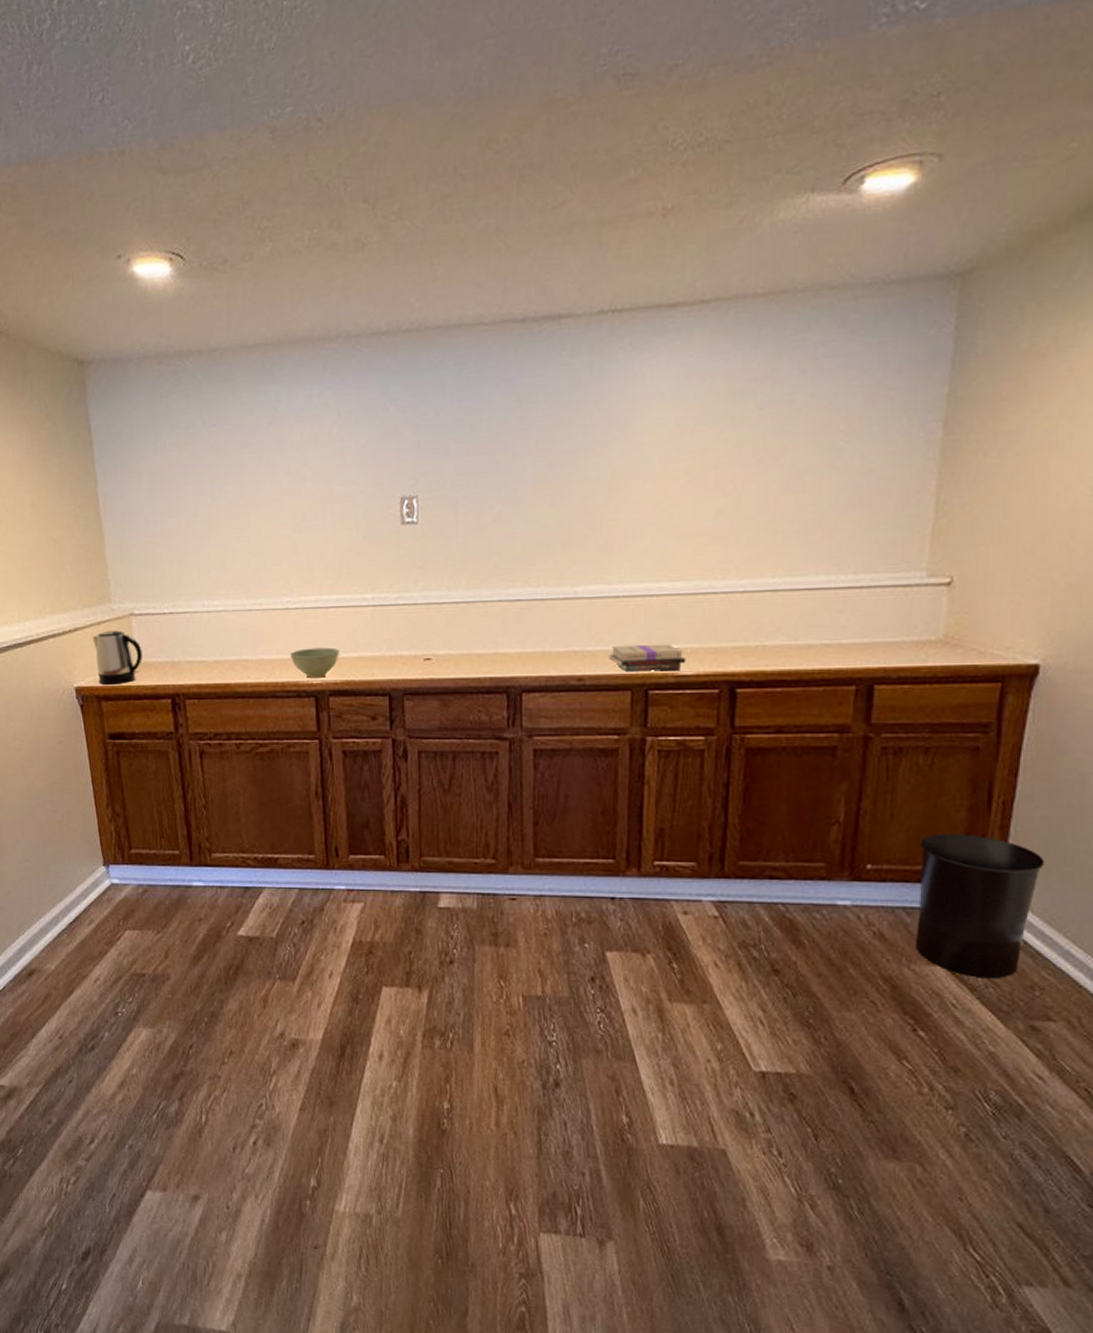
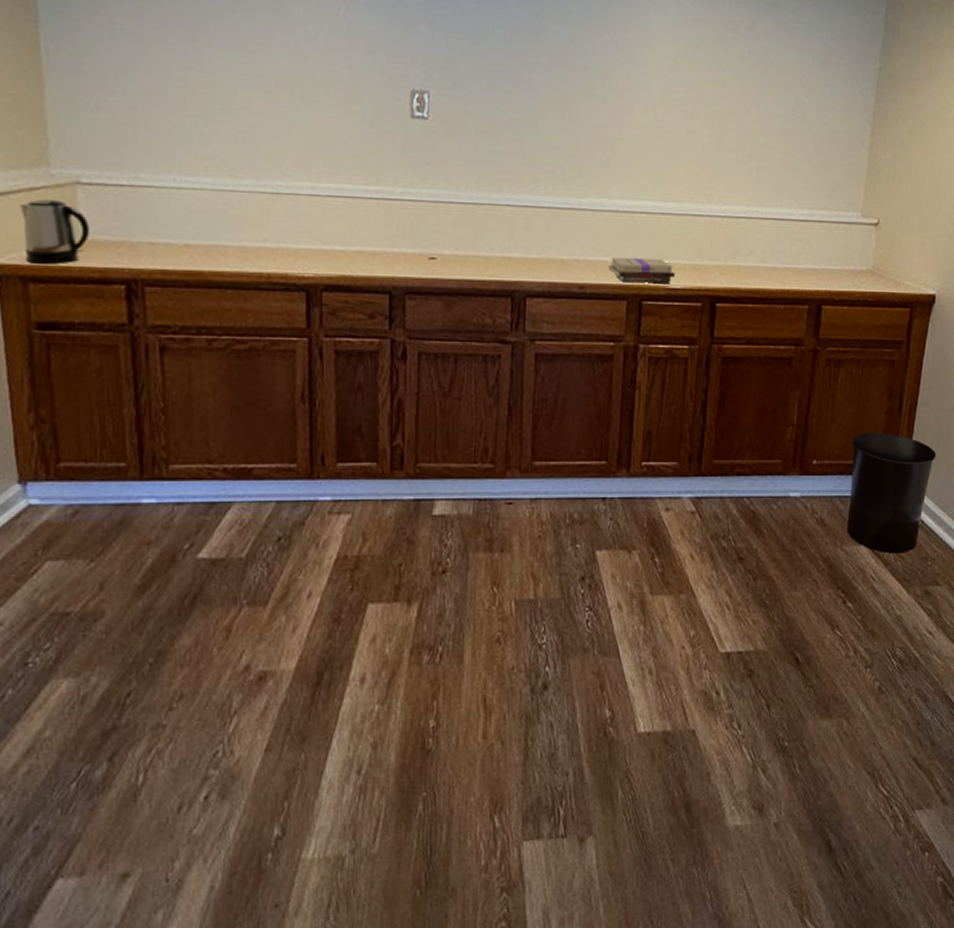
bowl: present [289,647,339,679] -> none [278,238,336,272]

